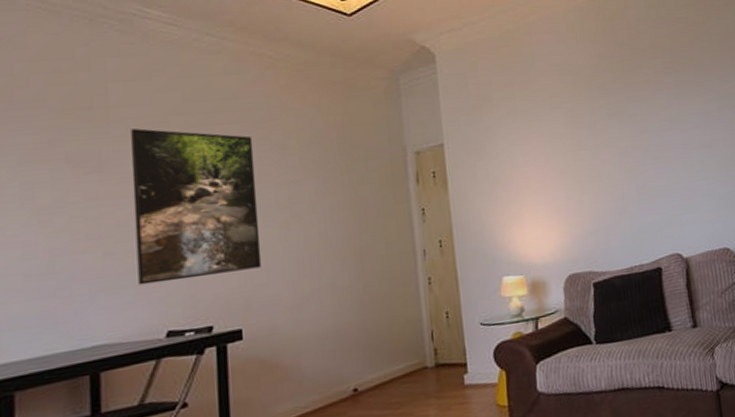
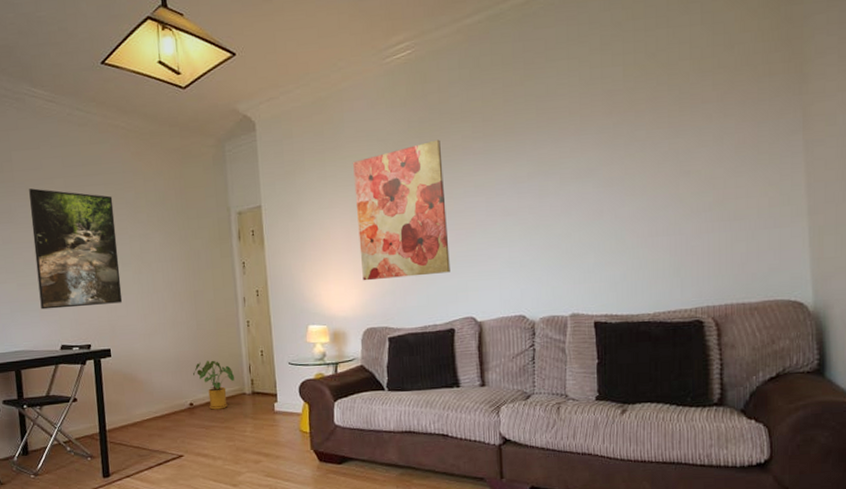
house plant: none [358,330,414,394] -> present [193,360,235,410]
wall art: none [545,74,653,223] -> present [353,139,450,281]

